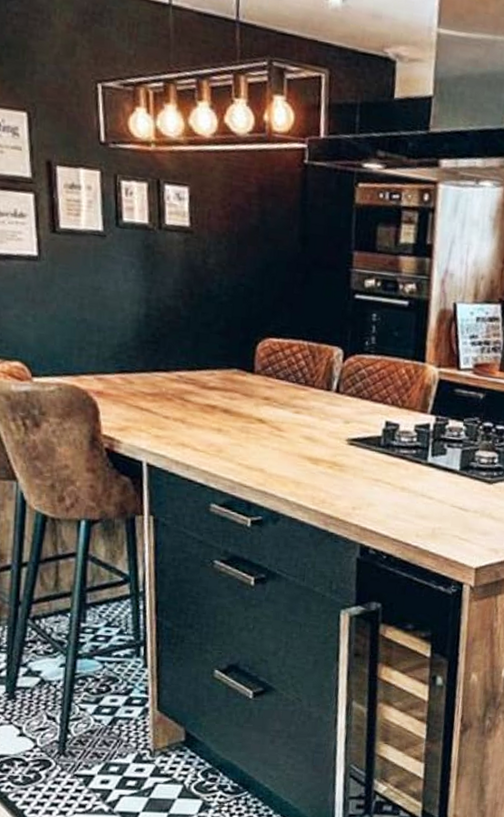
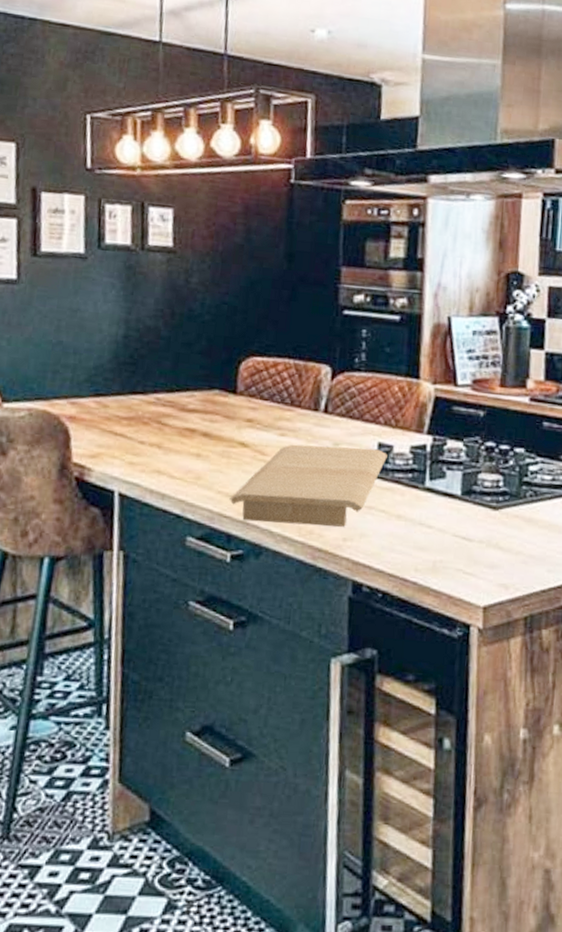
cutting board: none [249,421,394,497] -> present [229,444,388,527]

